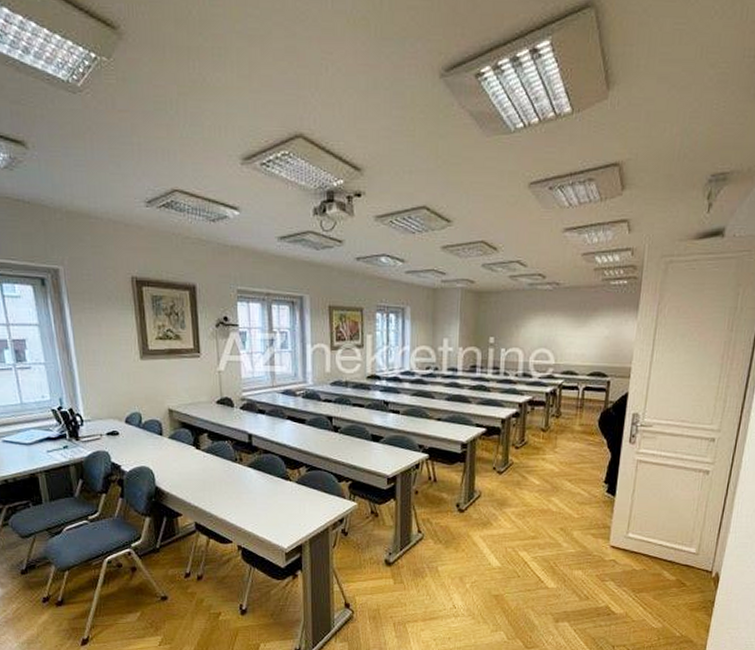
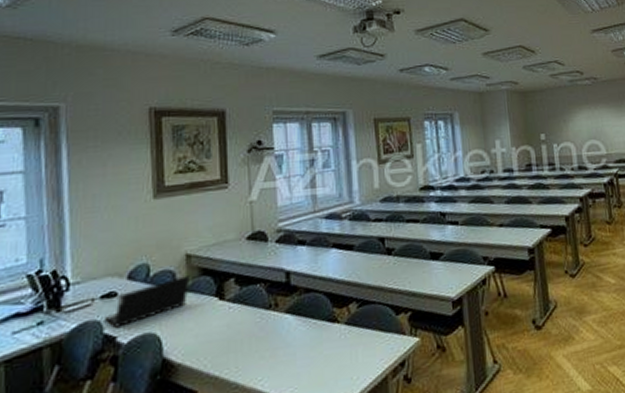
laptop computer: none [111,426,174,459] -> present [105,275,191,328]

